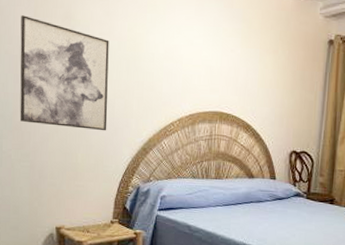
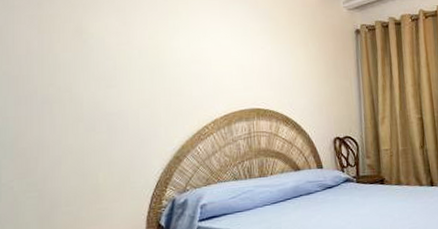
wall art: present [19,15,109,131] -> none [22,33,132,148]

